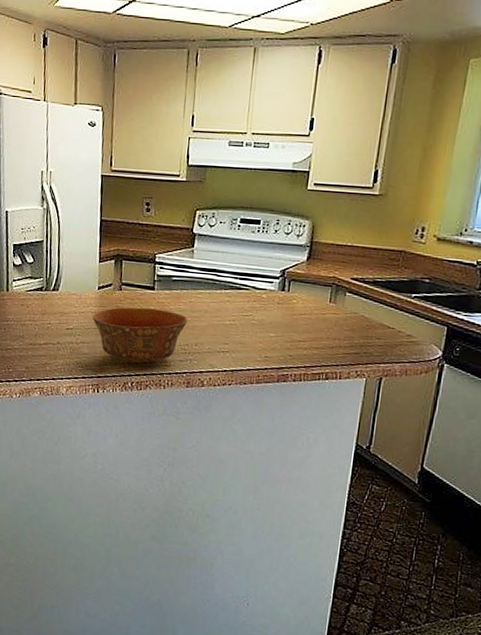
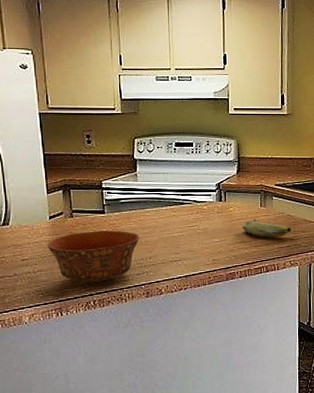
fruit: none [304,316,363,341] -> present [242,219,291,238]

